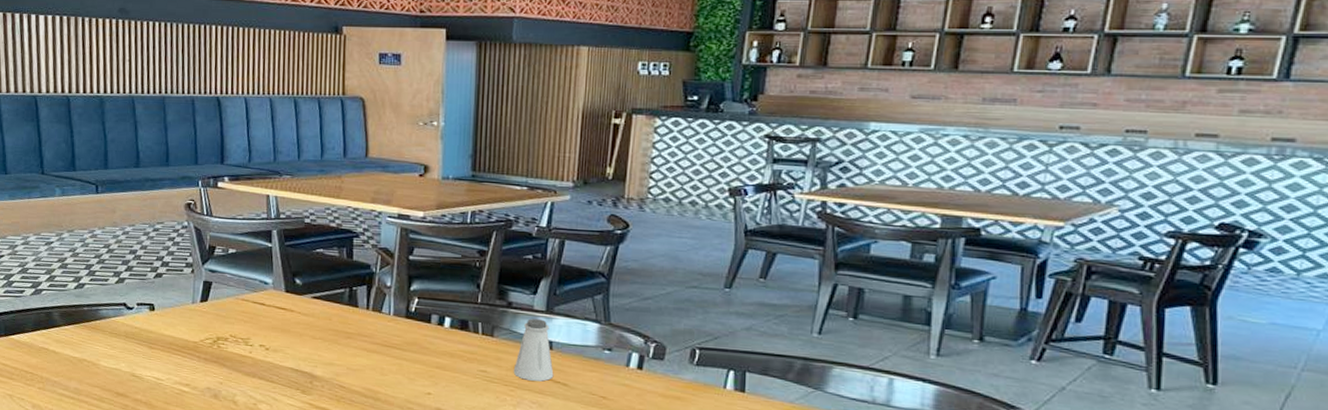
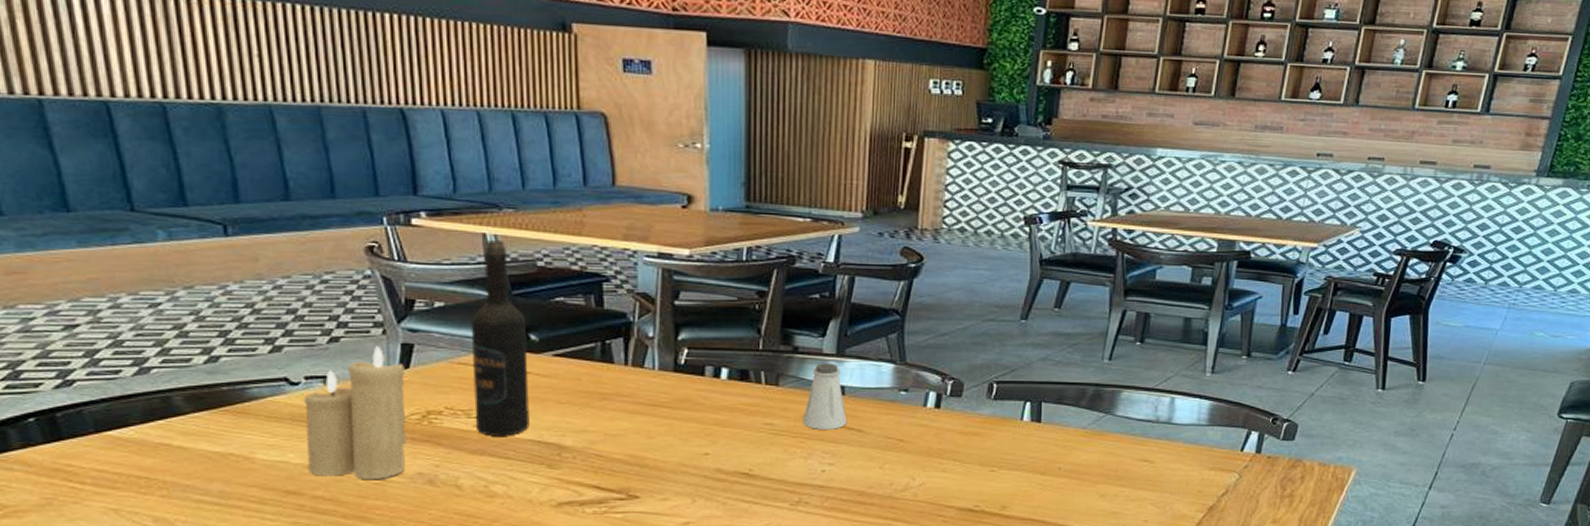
candle: none [133,282,205,391] -> present [304,346,407,480]
wine bottle: none [251,201,293,363] -> present [470,240,529,436]

